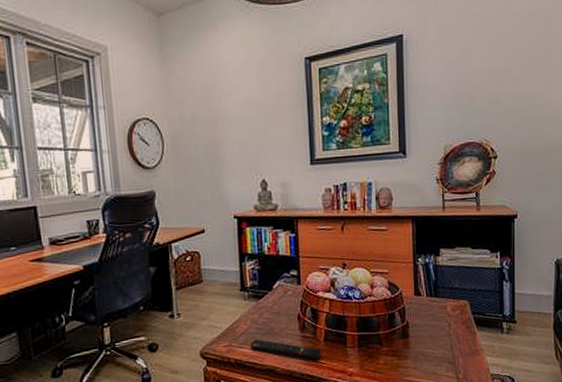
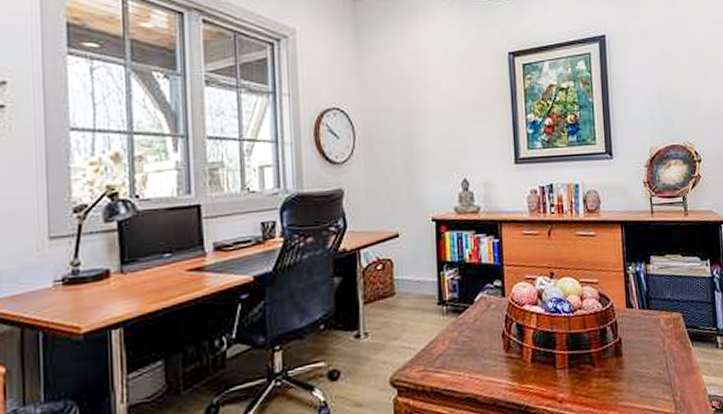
remote control: present [250,339,321,359] -> none [449,362,529,384]

